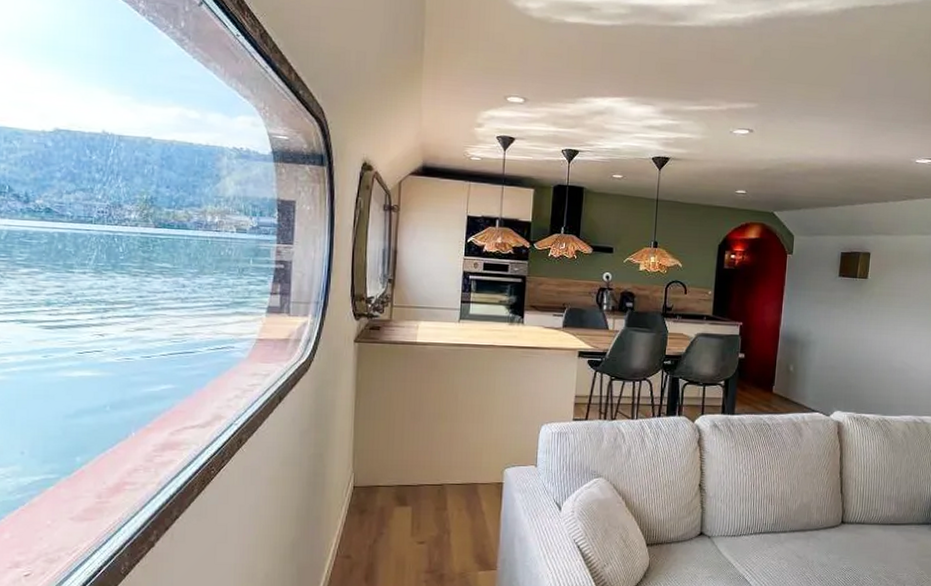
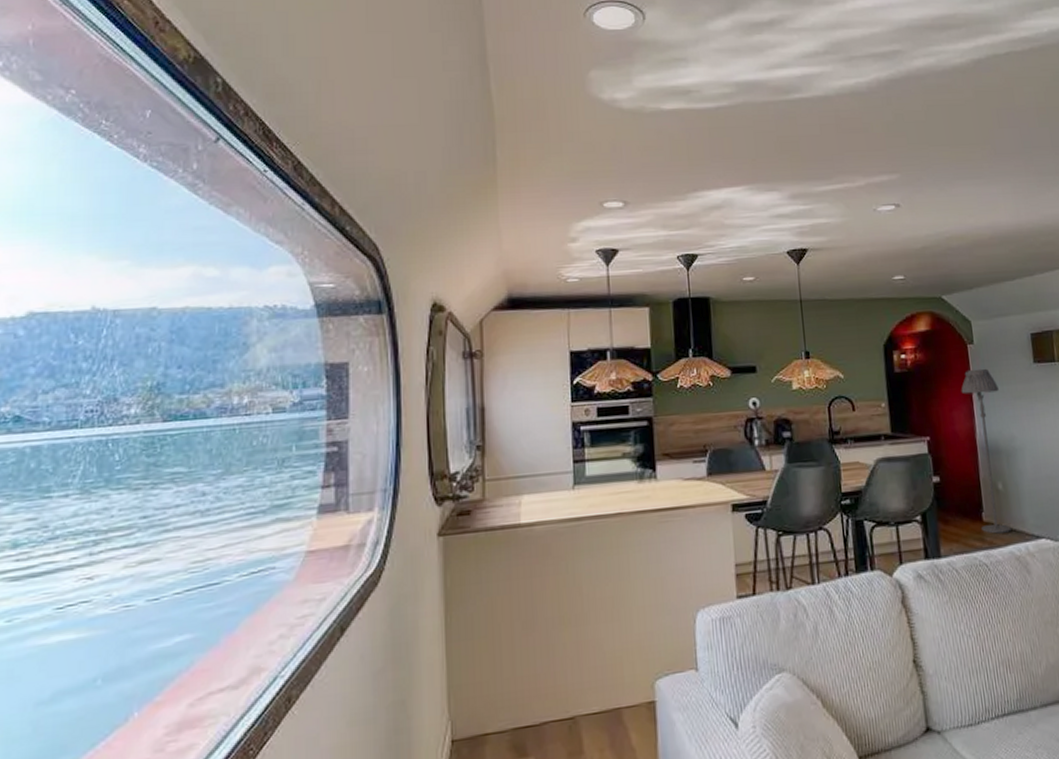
floor lamp: none [770,274,806,404] -> present [961,368,1011,534]

